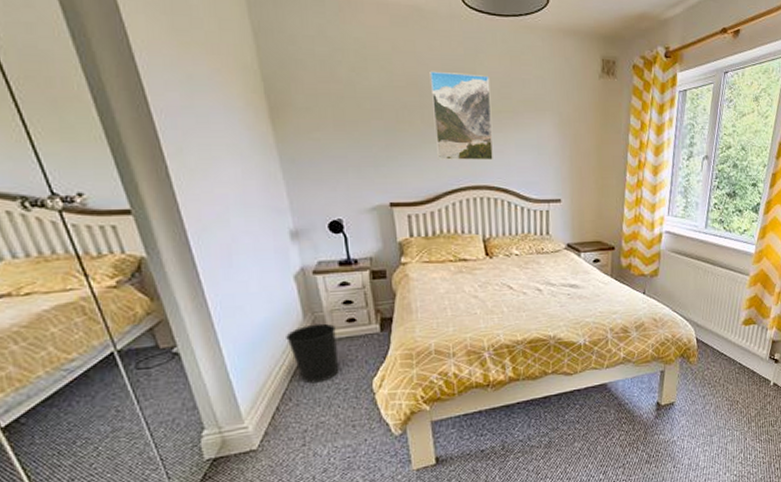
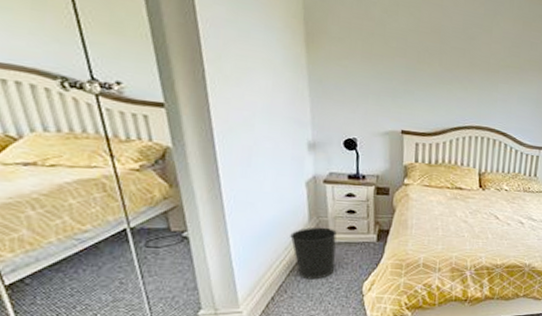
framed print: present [429,71,493,161] -> none [449,23,503,107]

